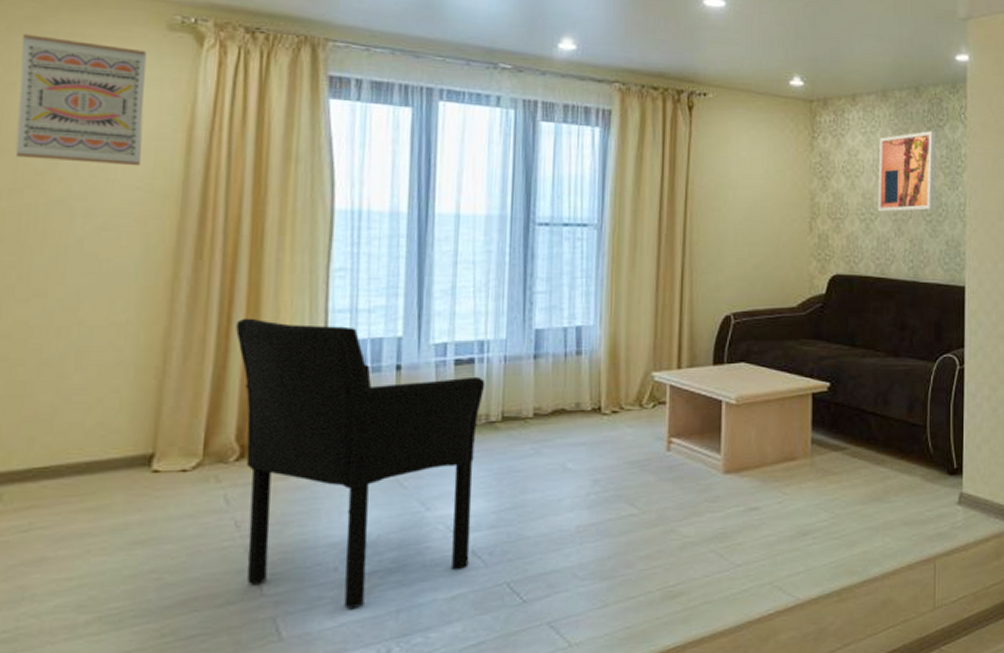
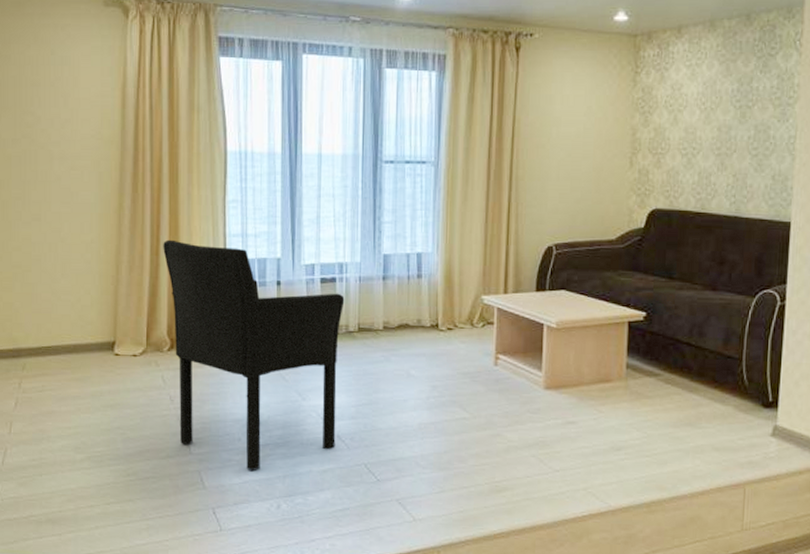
wall art: present [15,34,146,167] -> none [12,17,93,119]
wall art: present [878,131,936,212] -> none [700,61,767,147]

